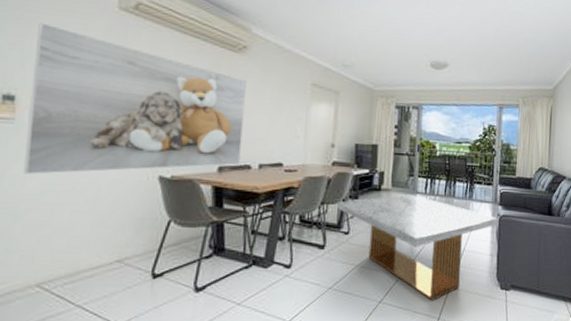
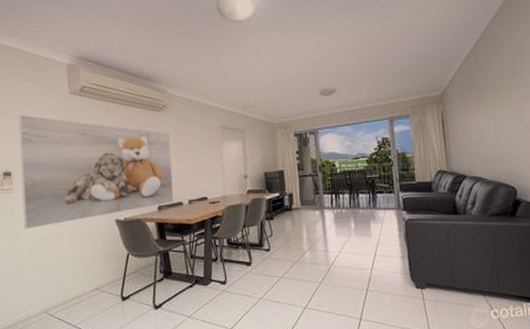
coffee table: present [336,194,498,301] -> none [256,210,404,304]

